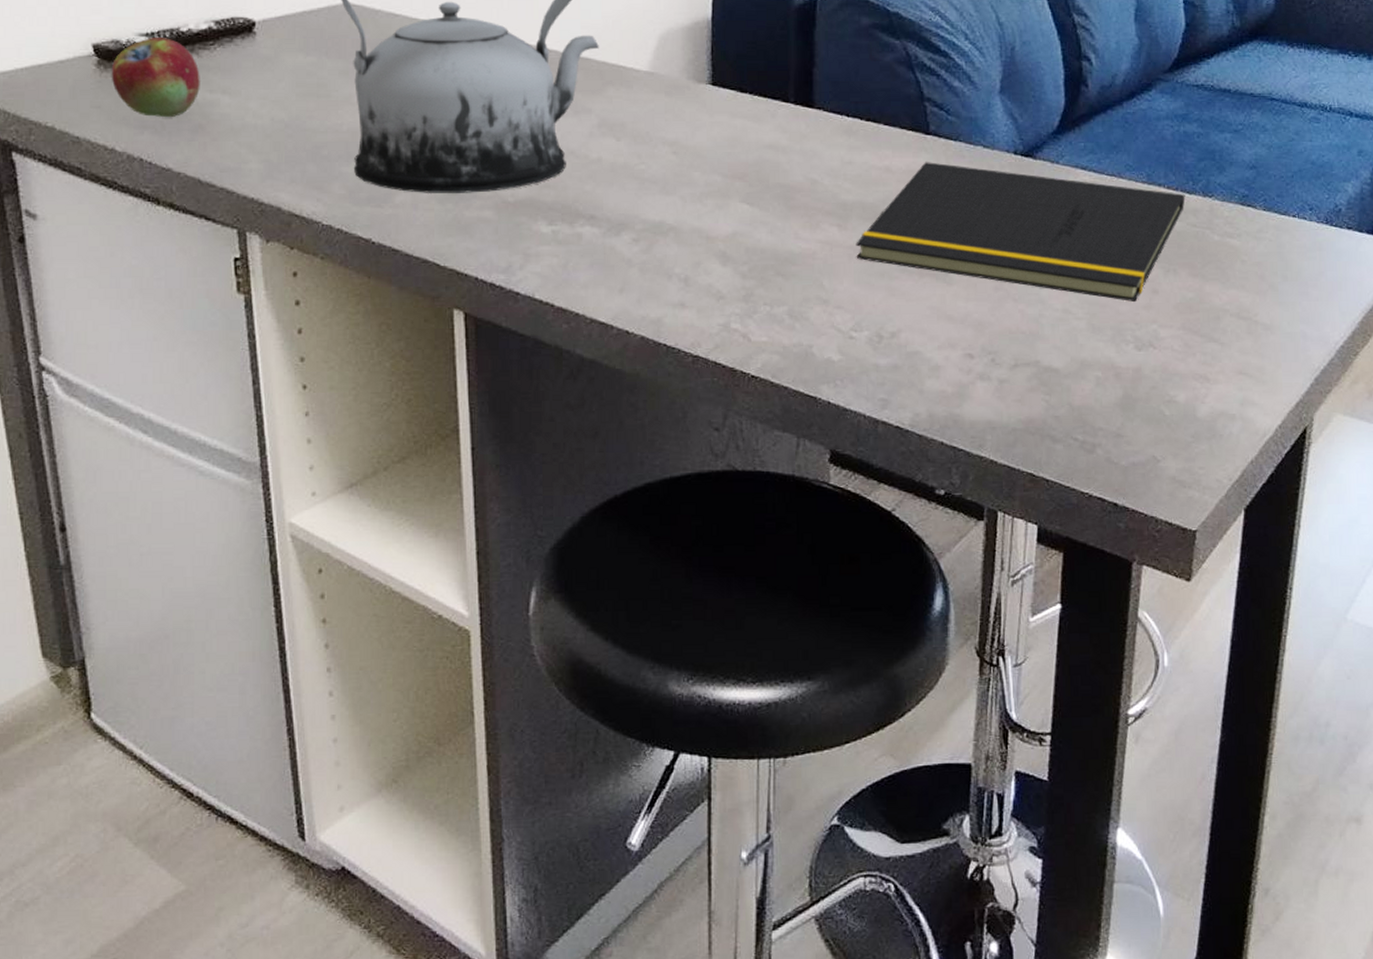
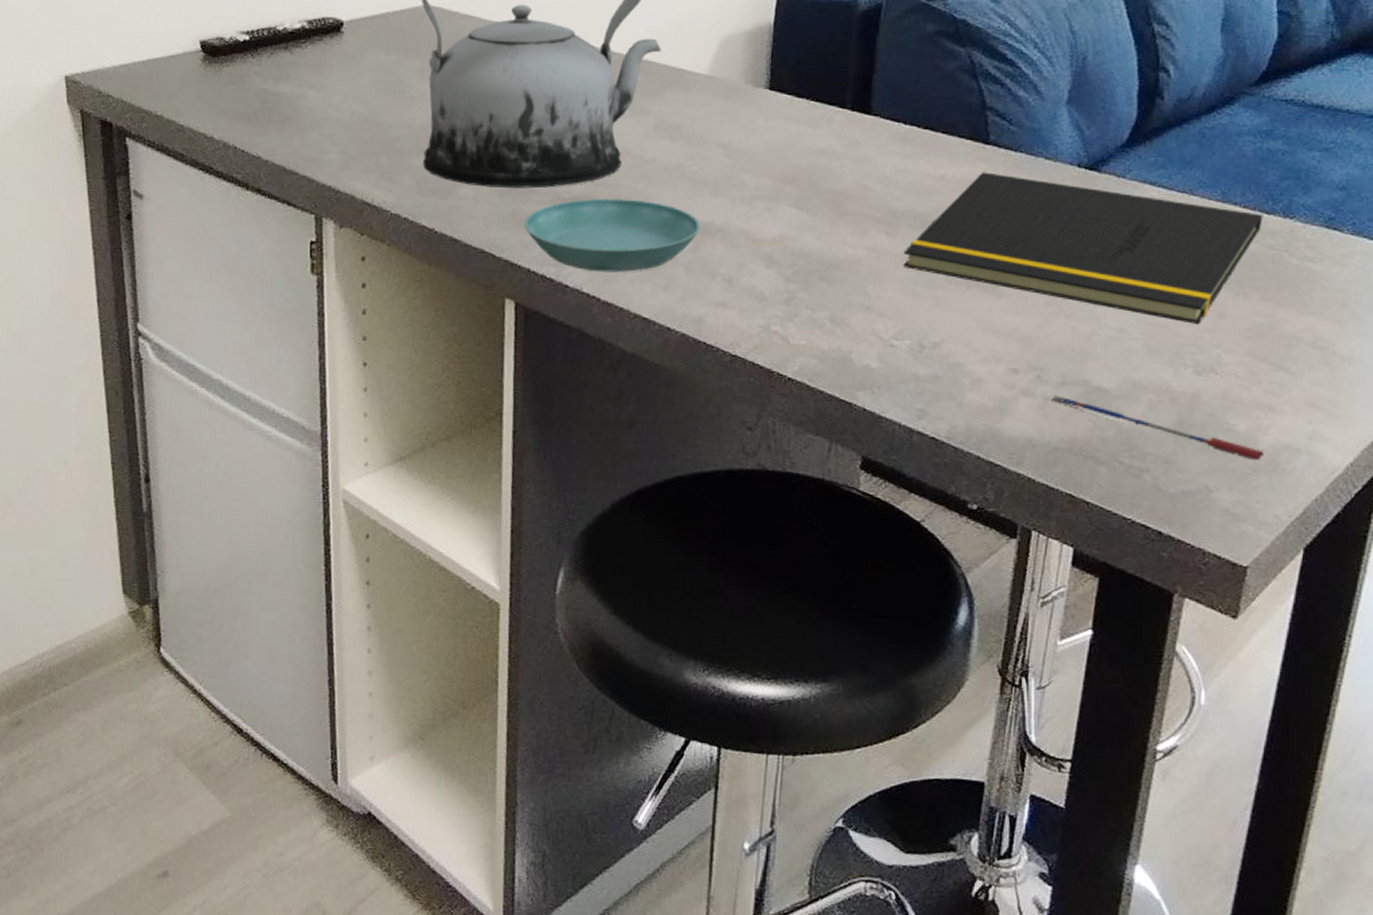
fruit: present [111,38,200,117] -> none [214,35,292,109]
saucer: none [469,201,652,277] -> present [525,198,700,273]
pen: none [1006,378,1203,429] -> present [1051,395,1264,461]

